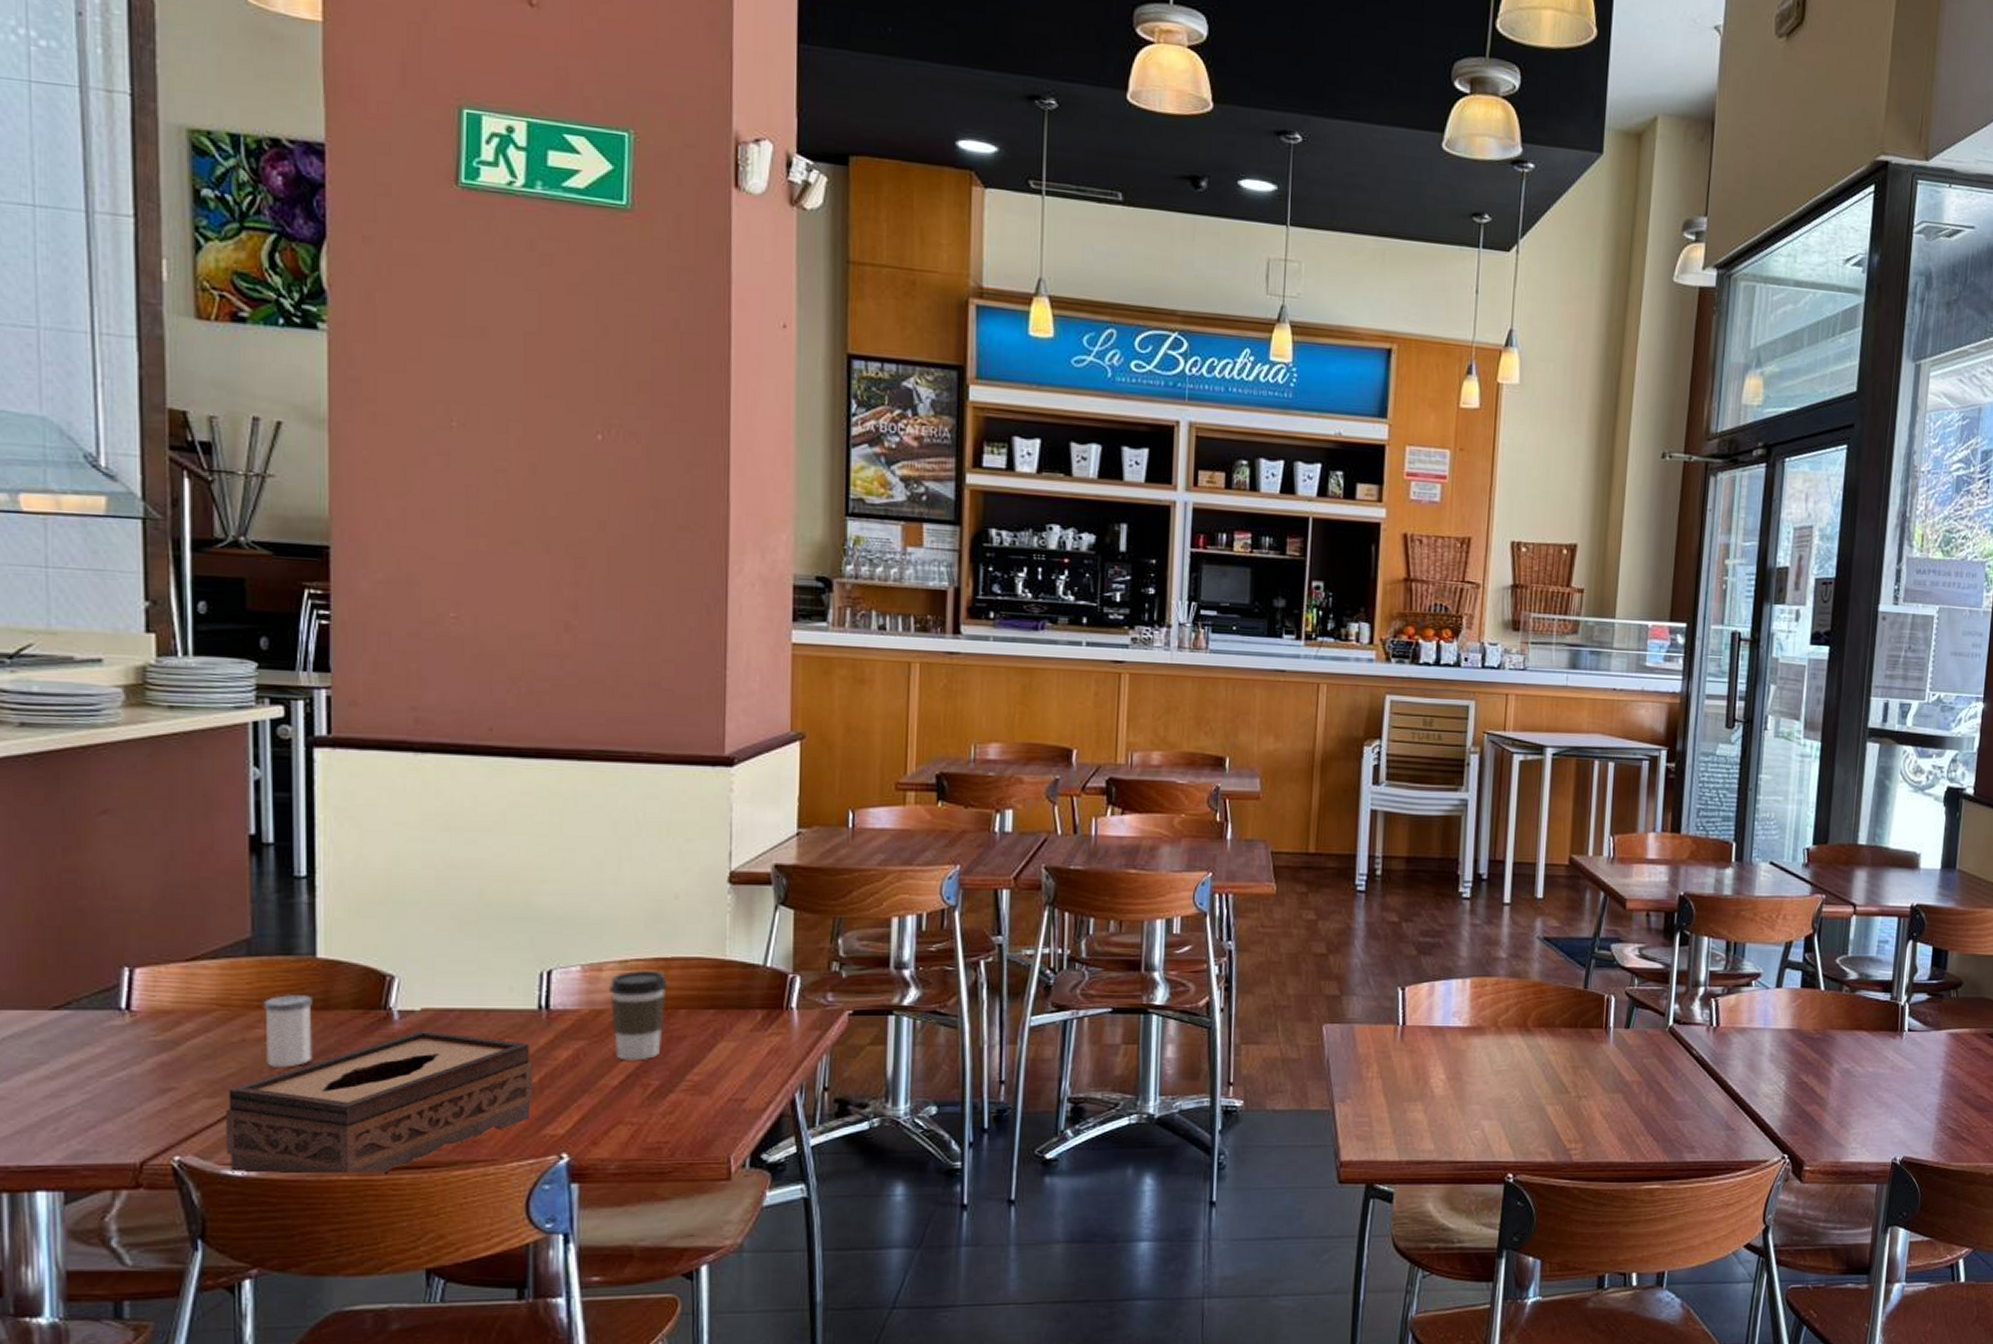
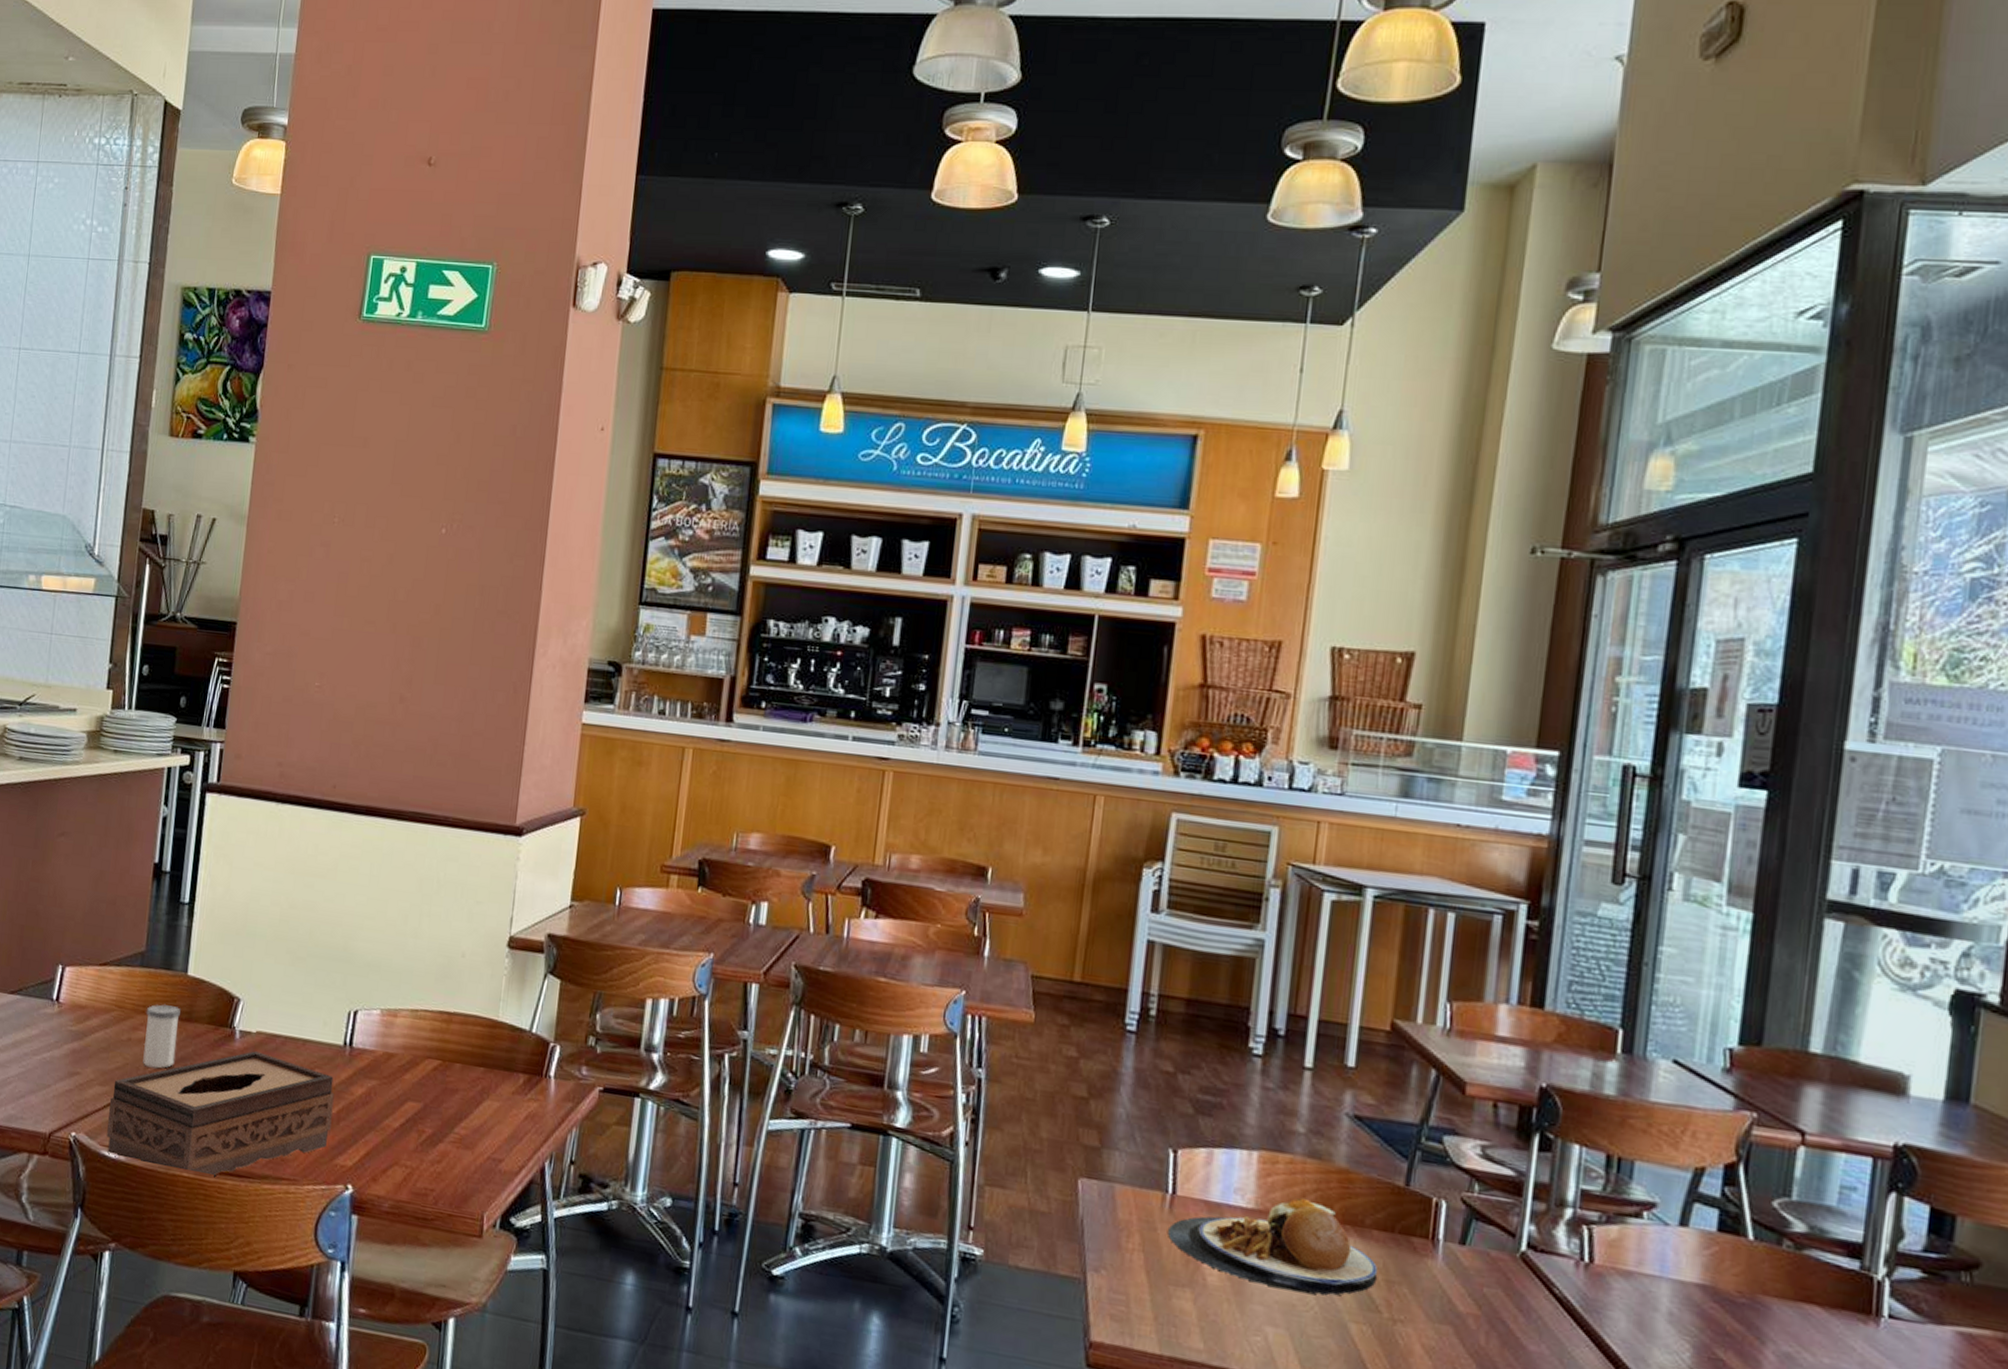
coffee cup: present [609,971,667,1061] -> none [399,1020,448,1108]
plate: none [1401,1011,1566,1089] -> present [1168,1197,1378,1296]

